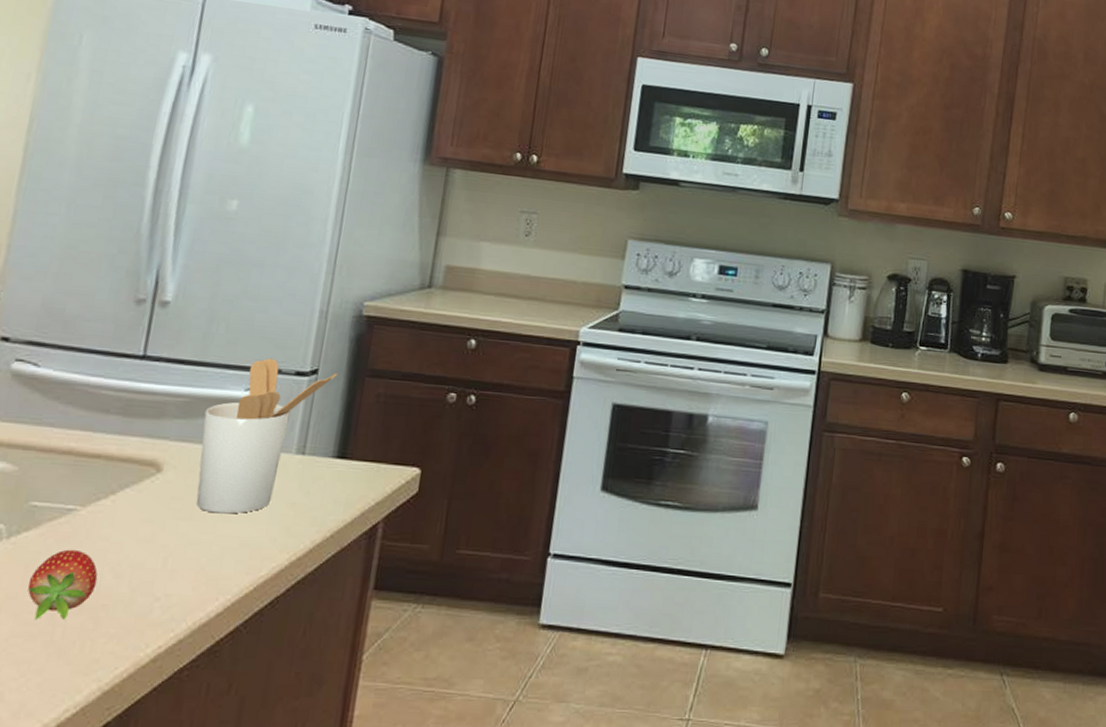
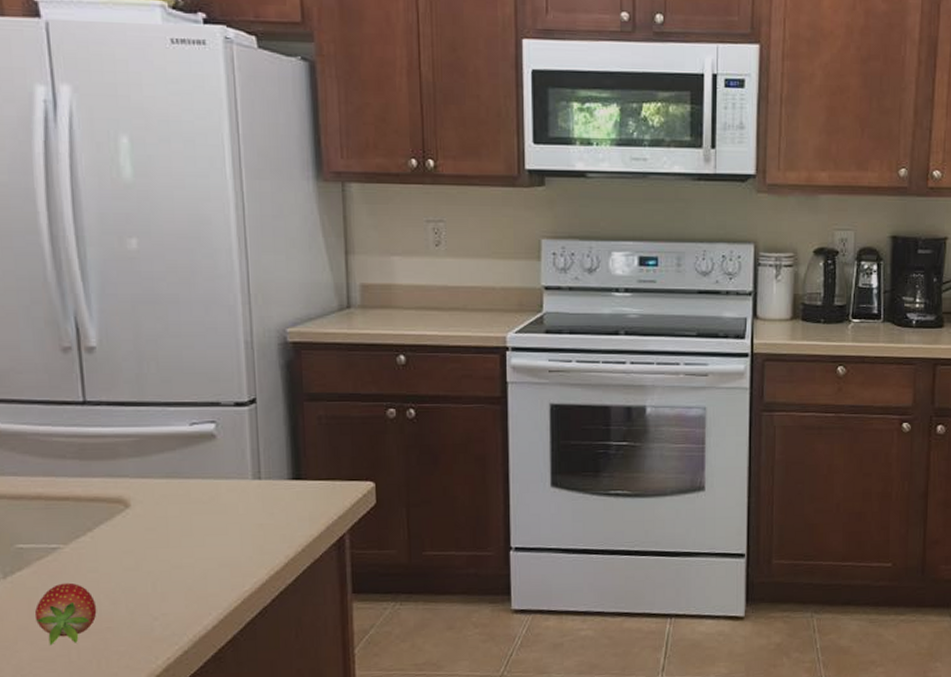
utensil holder: present [196,357,338,514] -> none [156,391,276,540]

